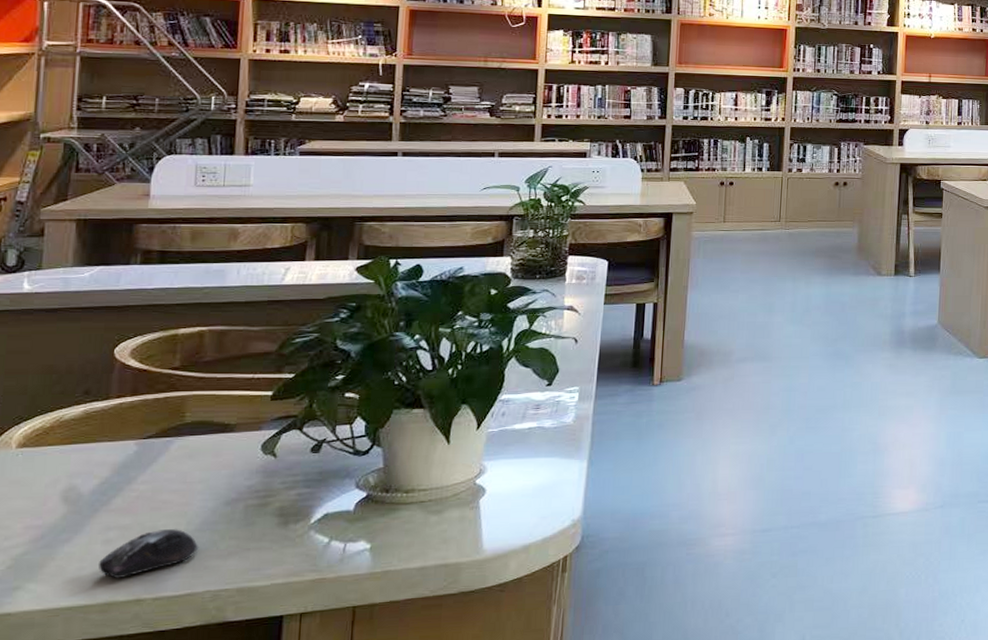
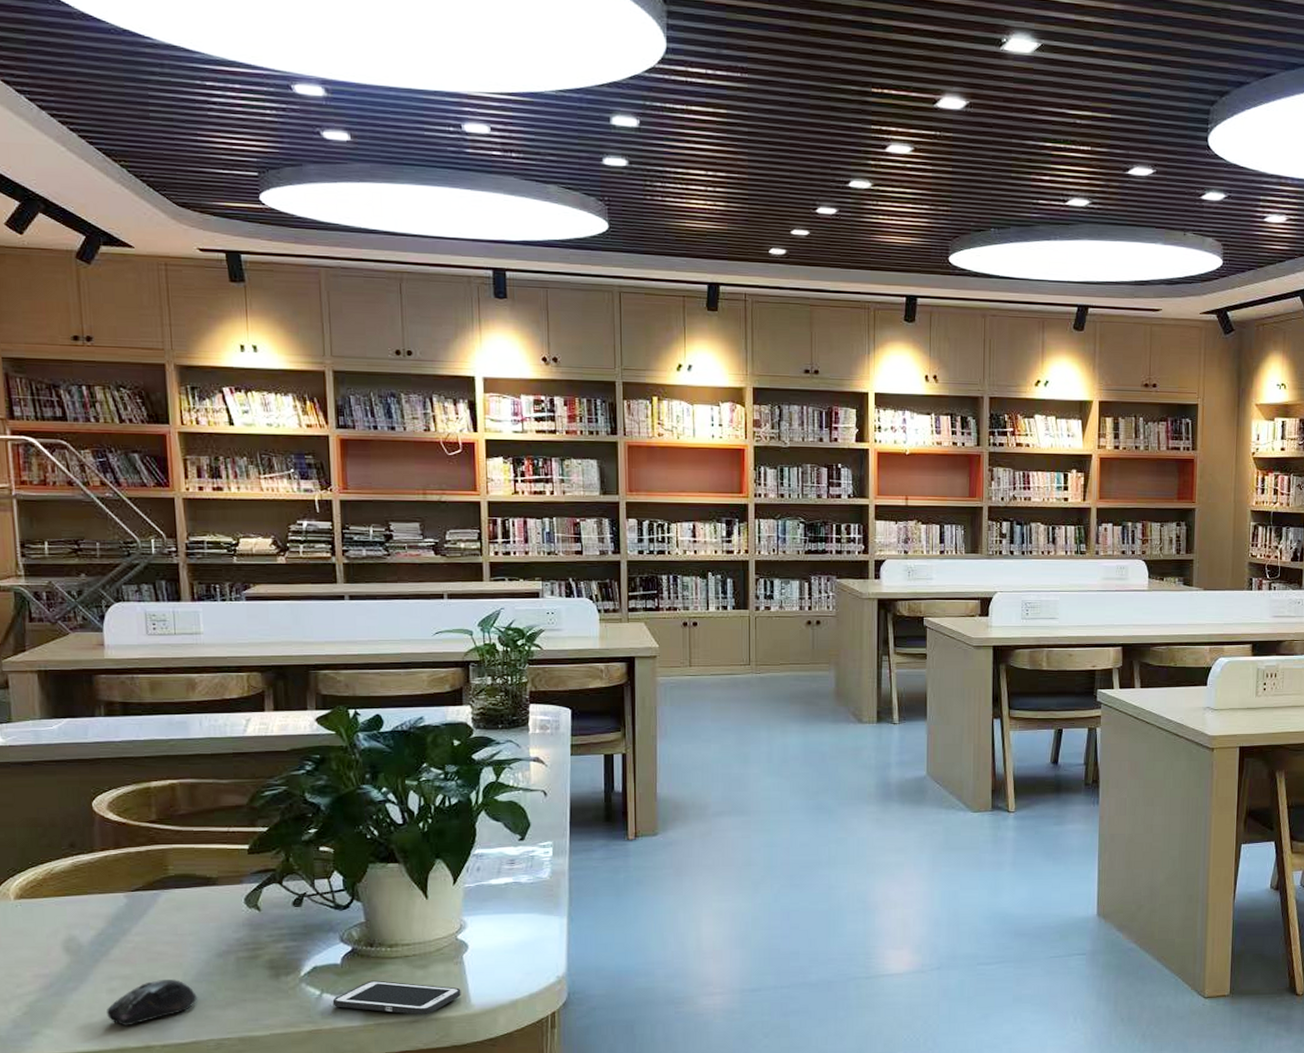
cell phone: none [340,526,474,562] -> present [332,980,461,1015]

